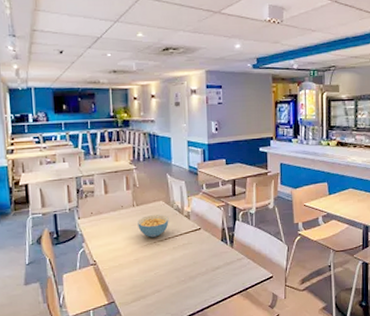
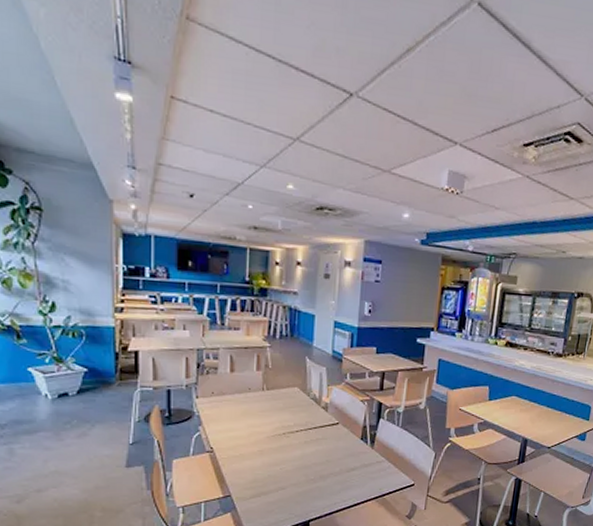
cereal bowl: present [138,214,169,237] -> none [266,402,303,428]

